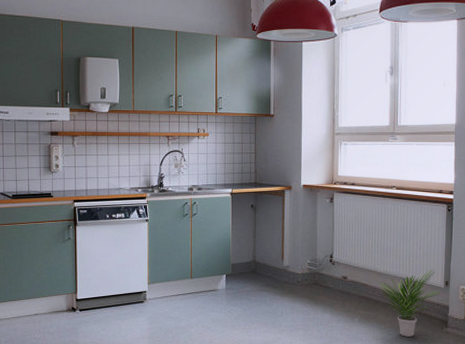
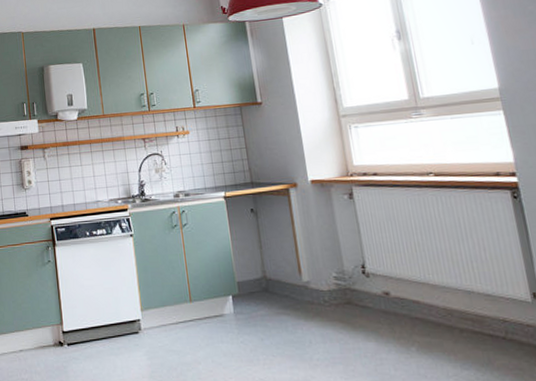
potted plant: present [378,268,440,337] -> none [434,276,528,372]

